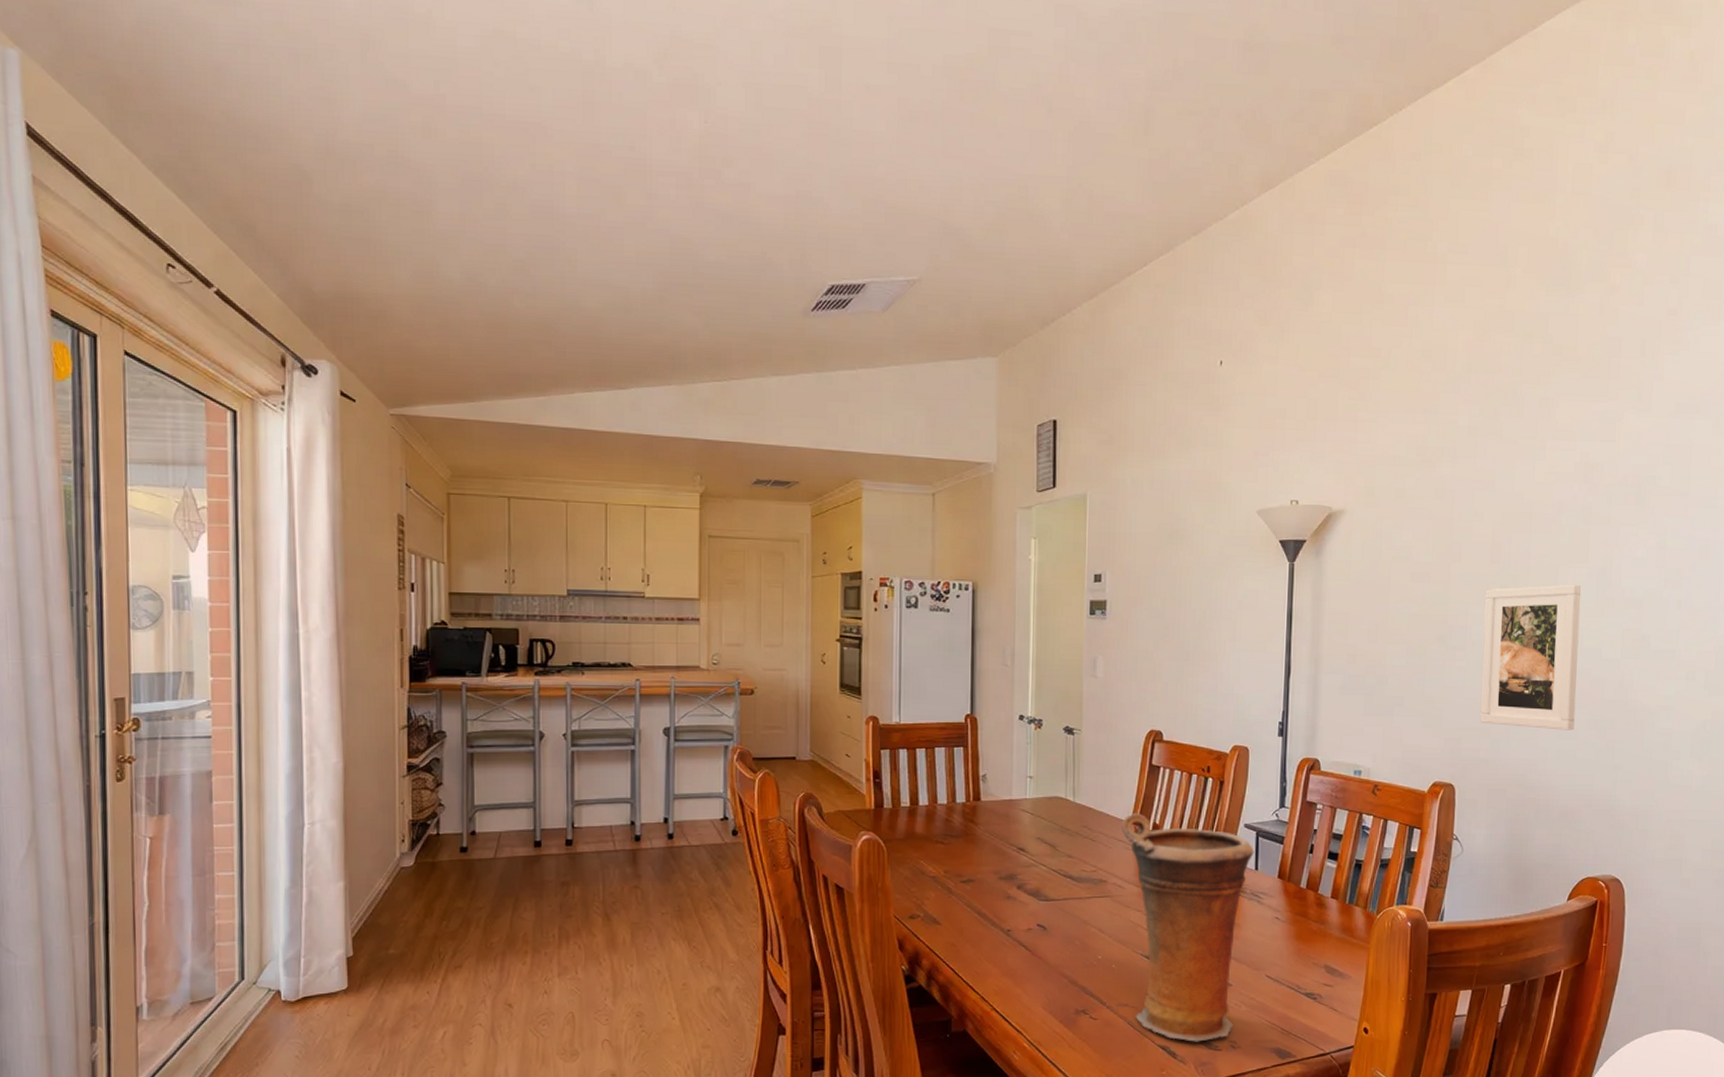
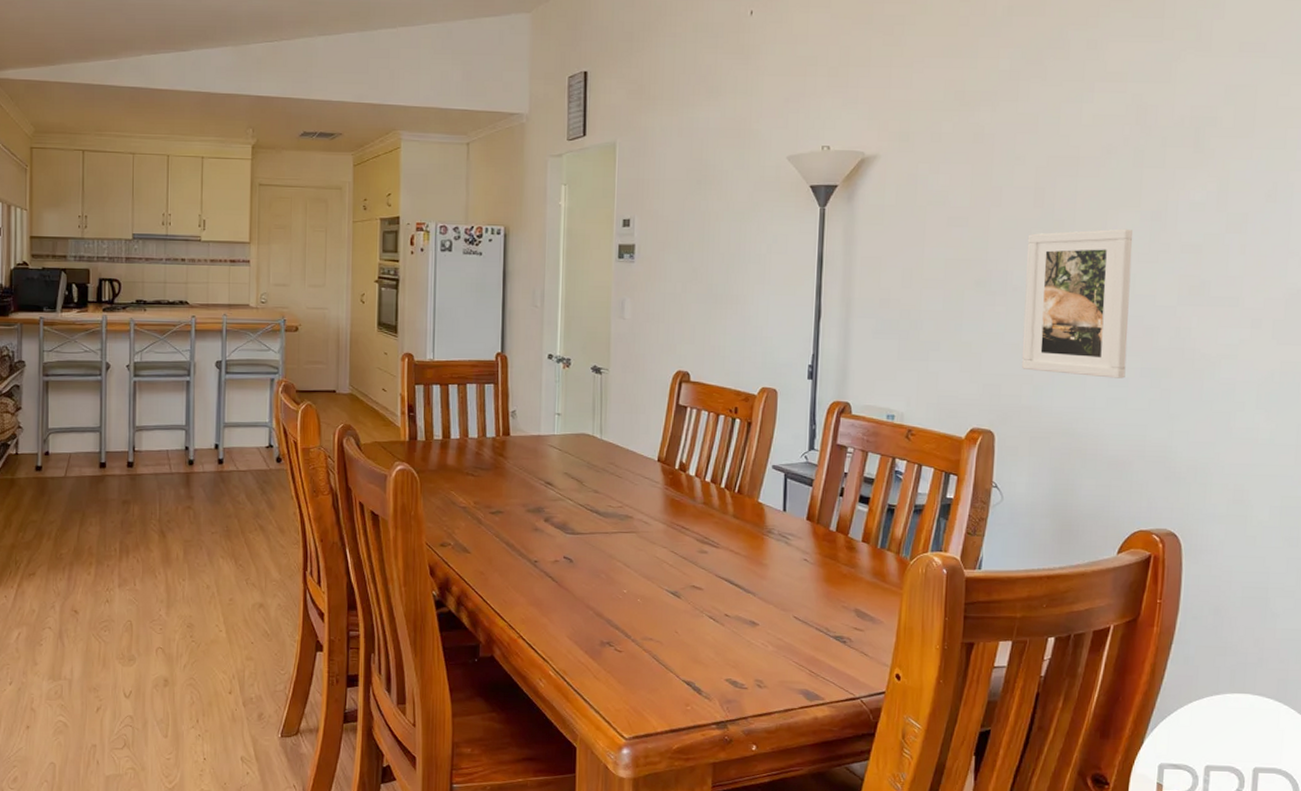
vase: present [1121,813,1254,1042] -> none [647,451,782,679]

